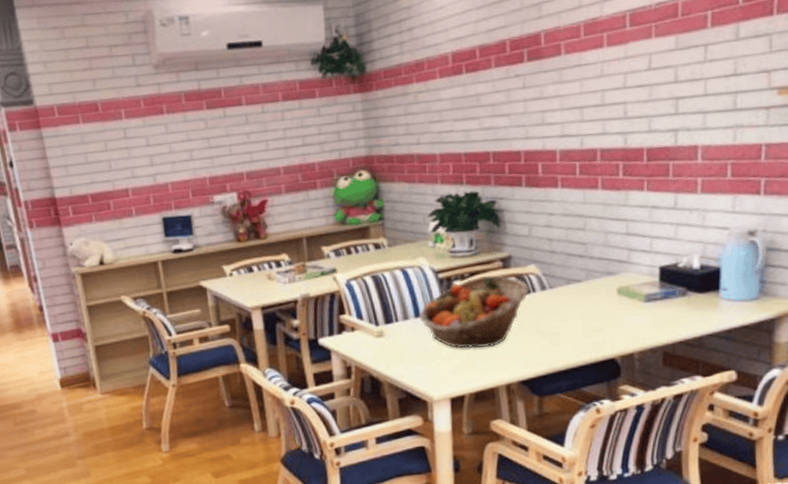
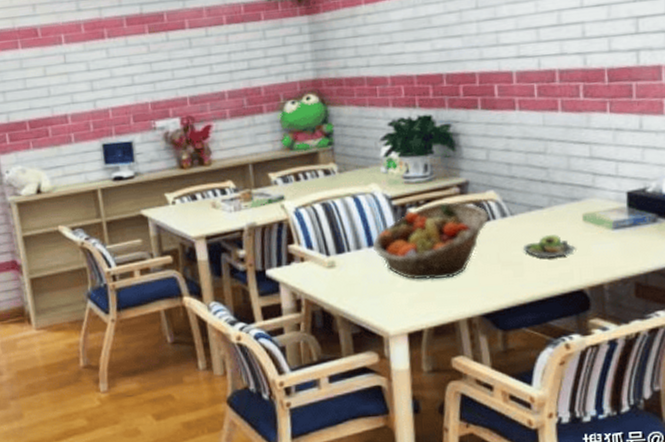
salad plate: none [560,307,610,330] -> present [522,235,576,259]

